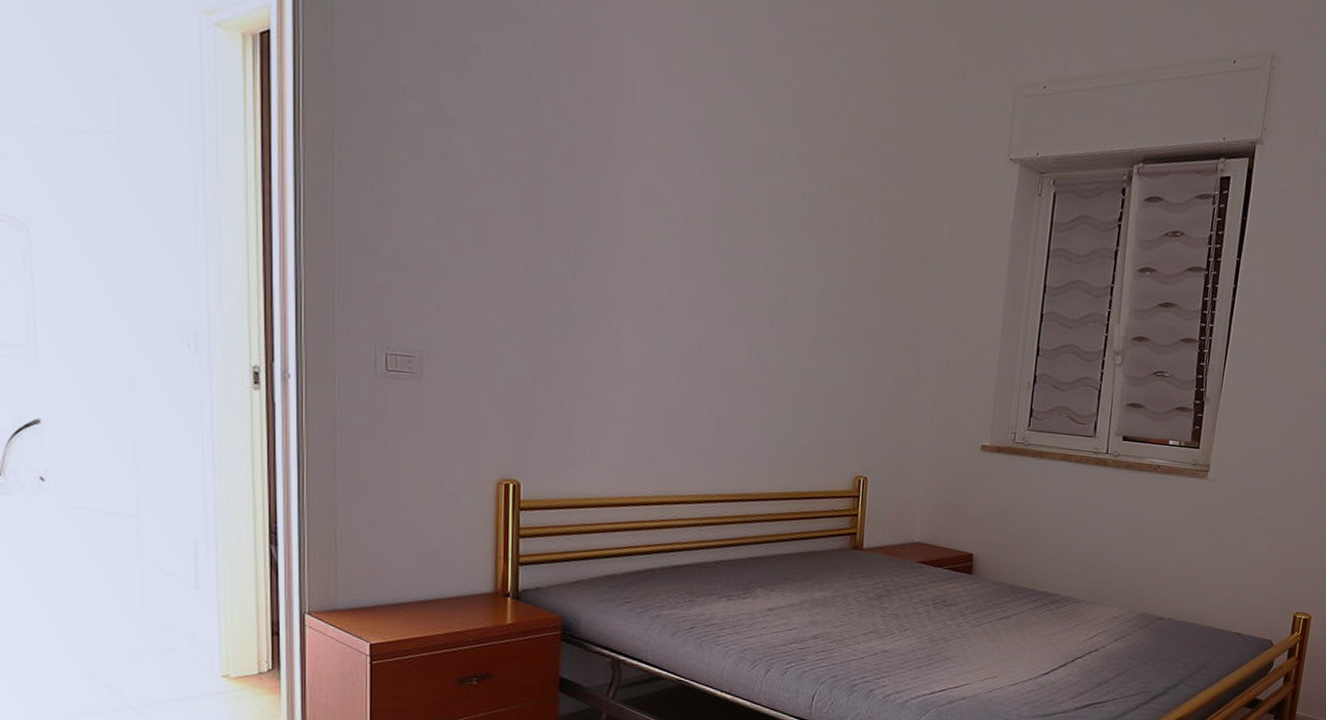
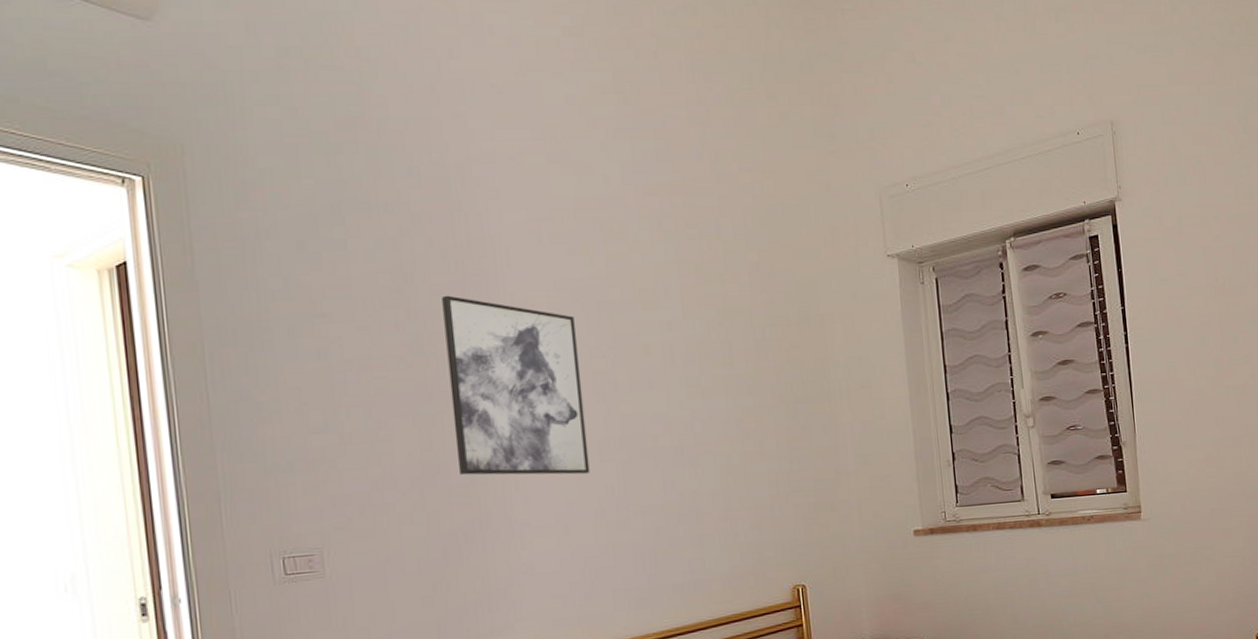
wall art: none [558,120,690,328] -> present [442,295,590,476]

